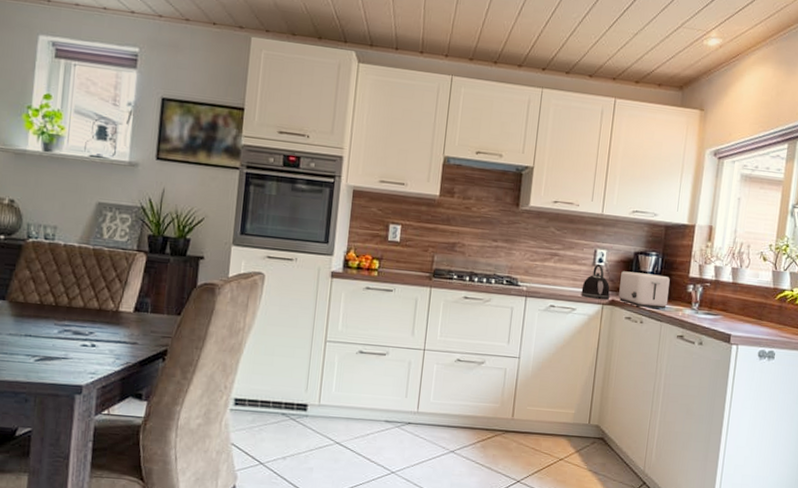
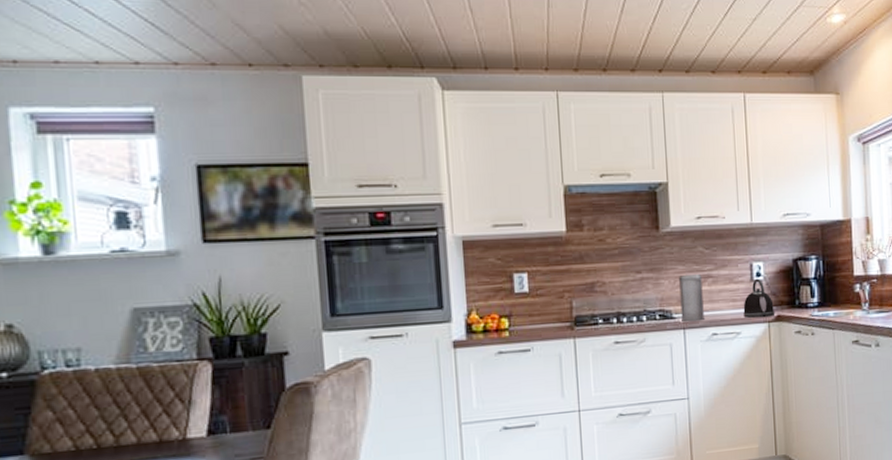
canister: none [525,250,550,293] -> present [678,274,706,323]
toaster: present [618,271,670,309] -> none [783,279,837,319]

